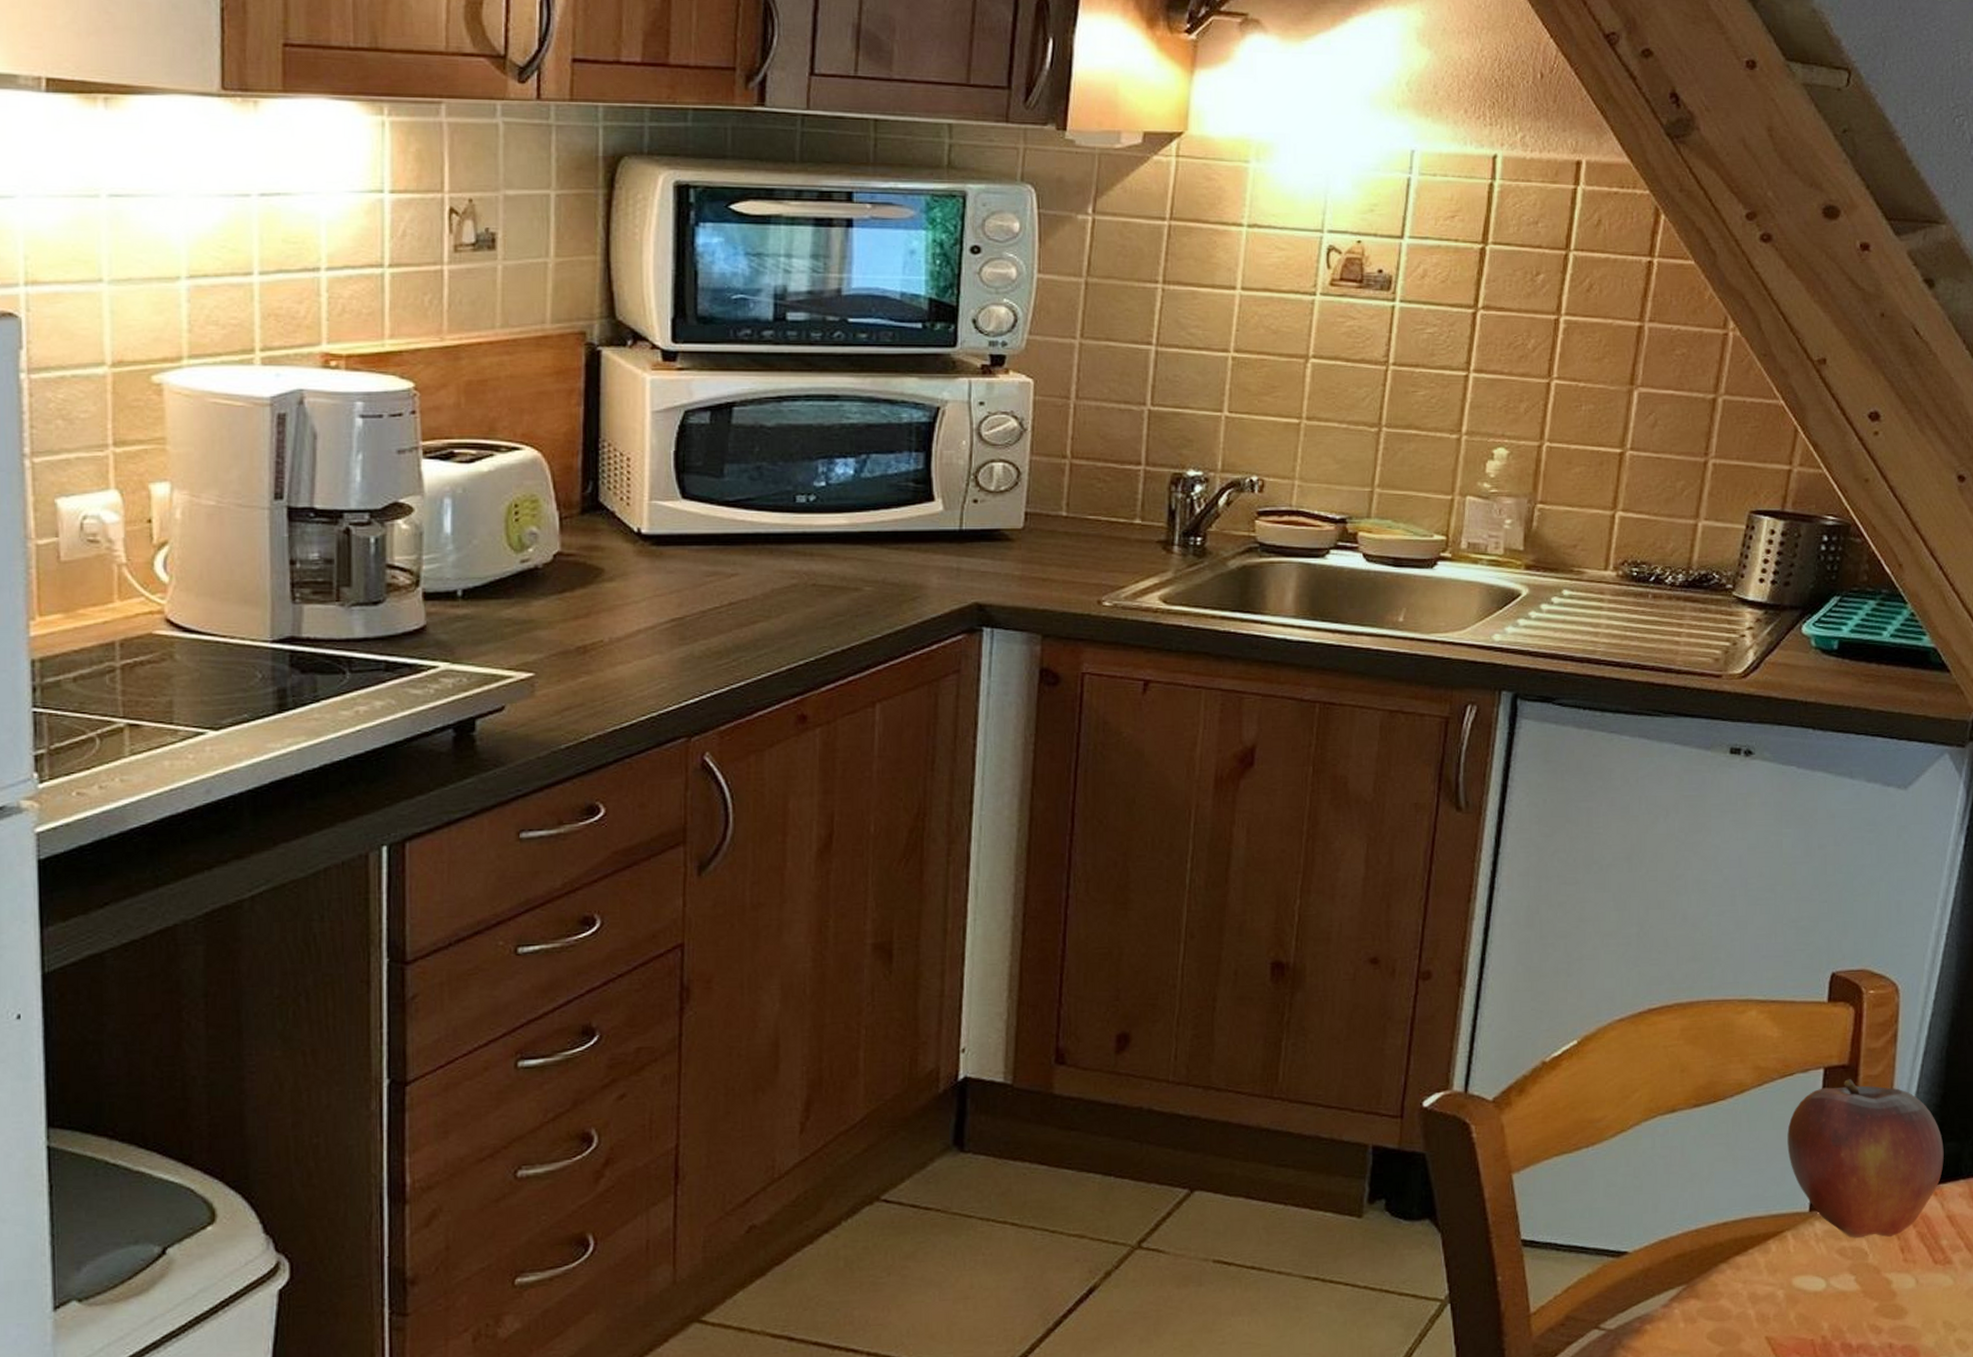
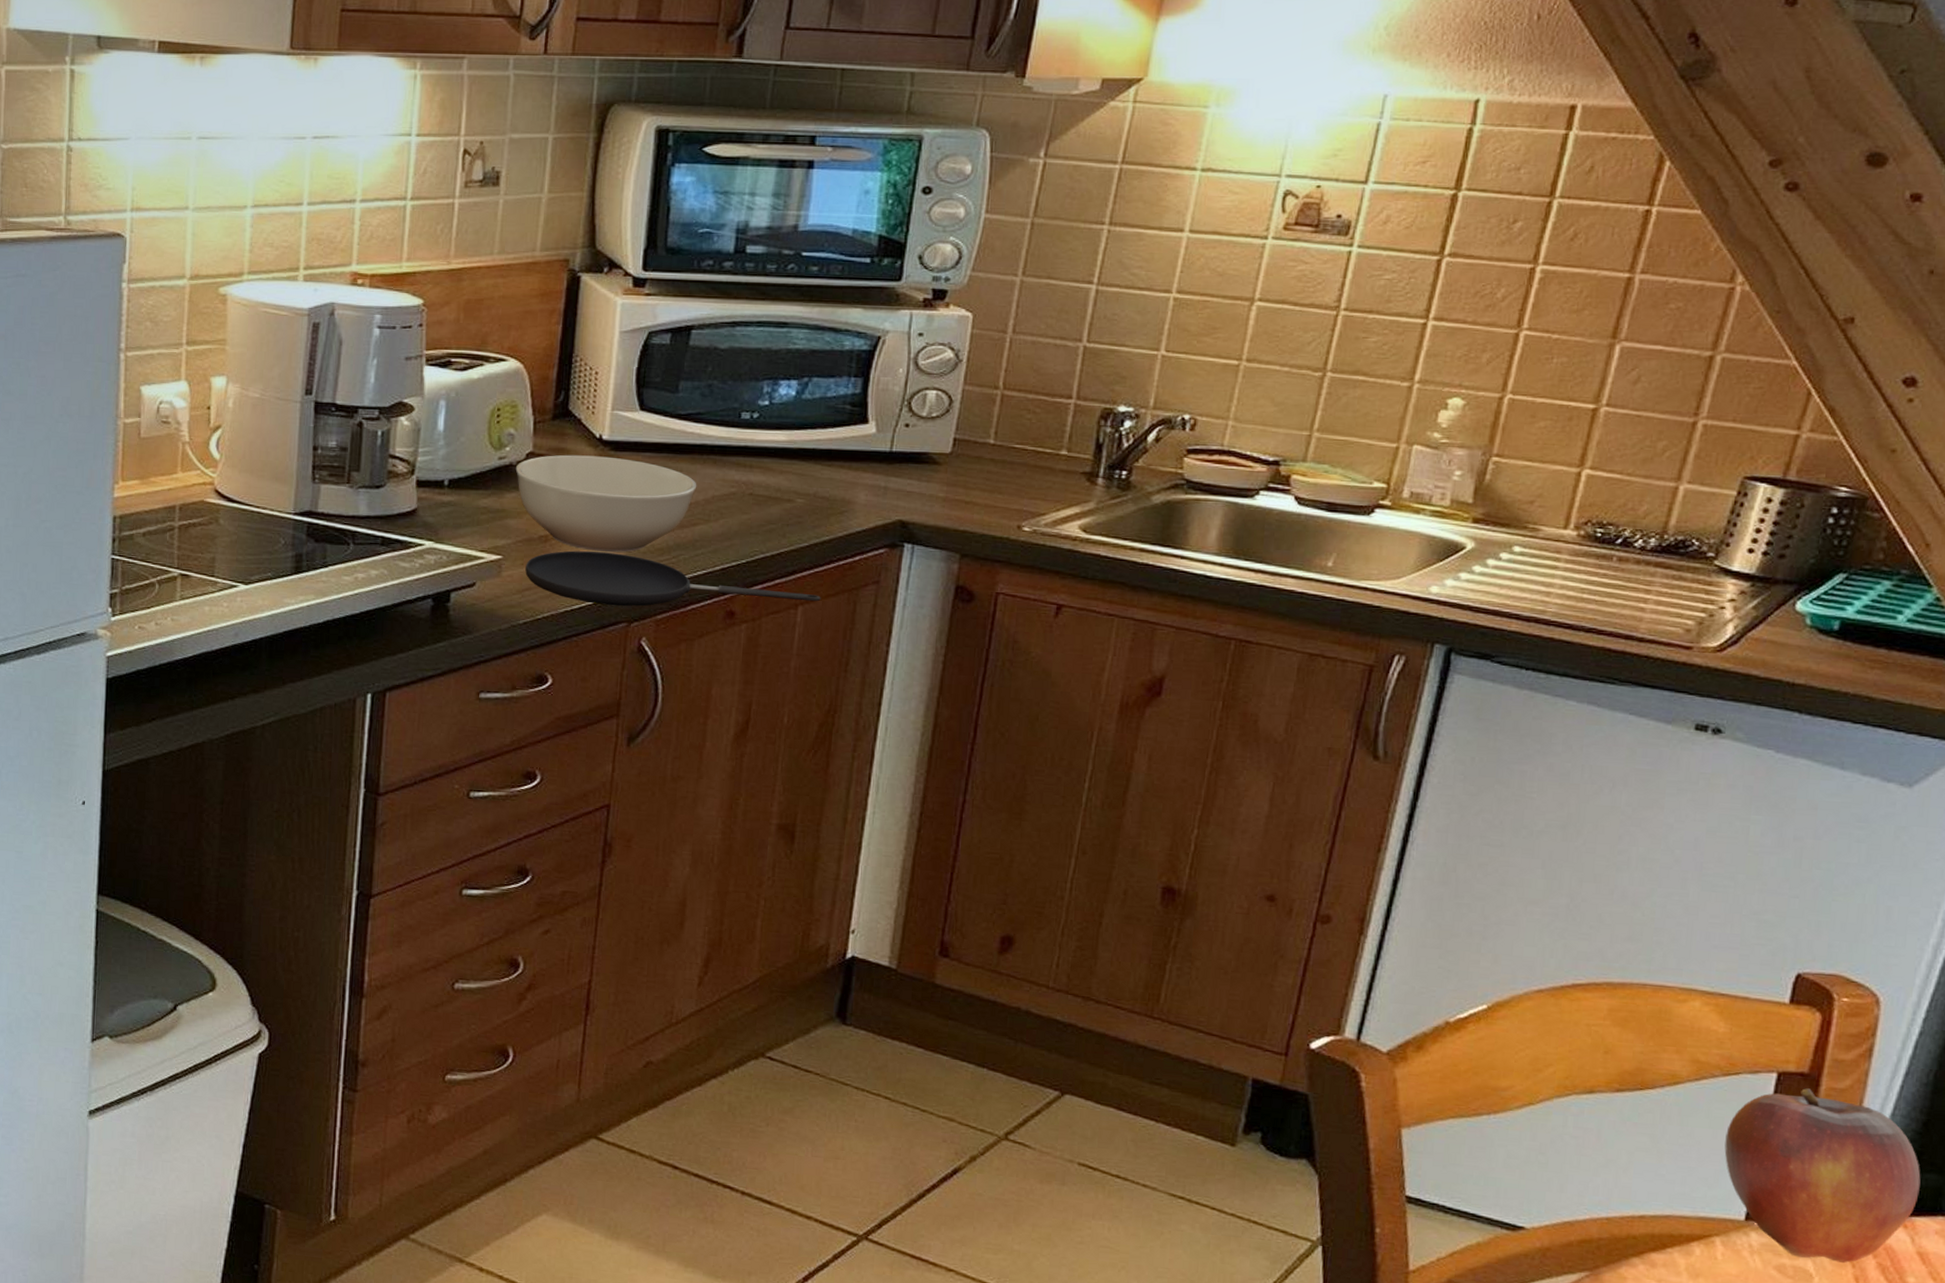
bowl: none [541,552,753,660] -> present [515,454,697,552]
frying pan: none [563,660,900,720] -> present [525,550,821,606]

